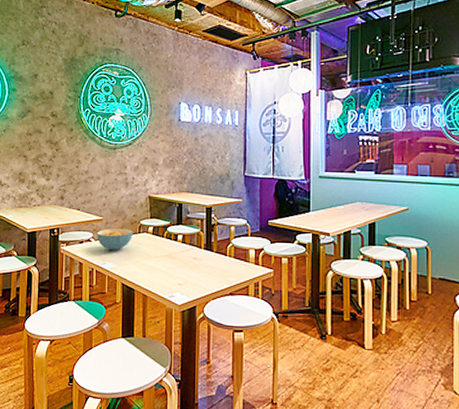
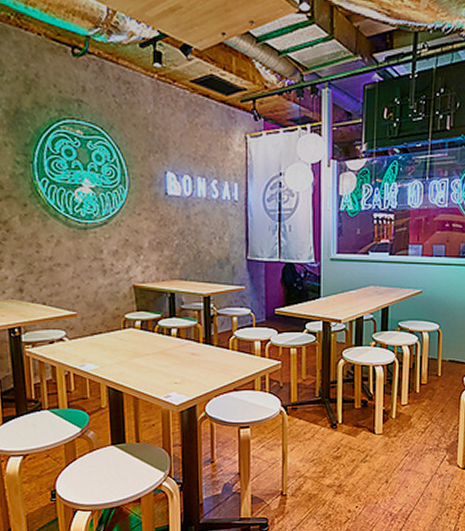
cereal bowl: present [97,228,133,251] -> none [70,323,117,351]

